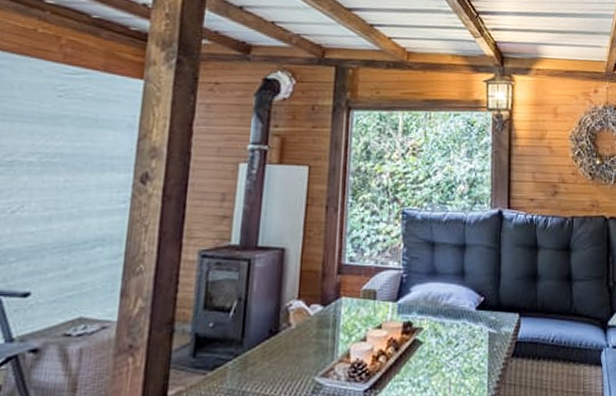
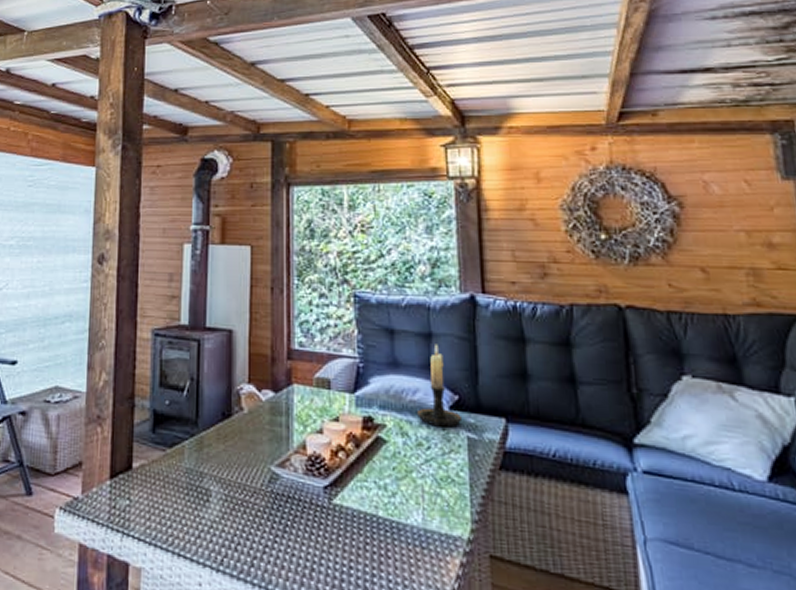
candle holder: none [450,253,486,326] -> present [417,344,463,428]

